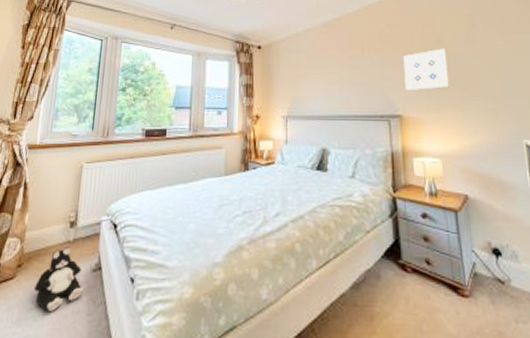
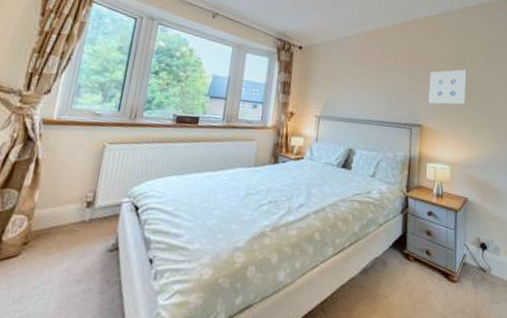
plush toy: present [34,247,85,311] -> none [41,227,99,289]

